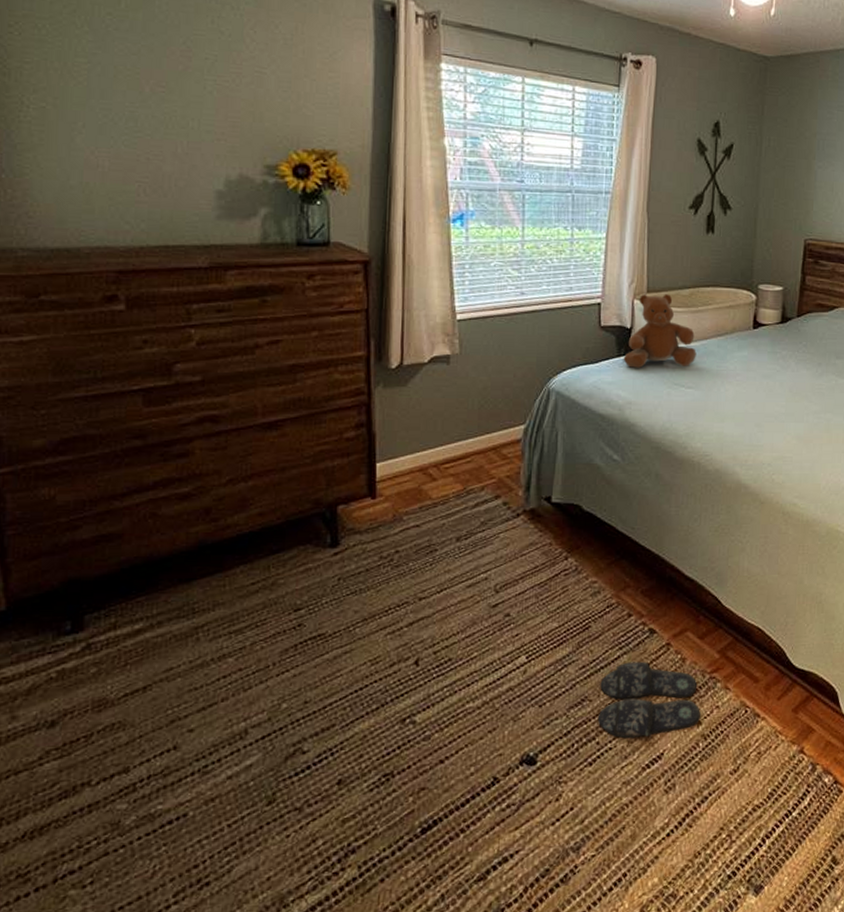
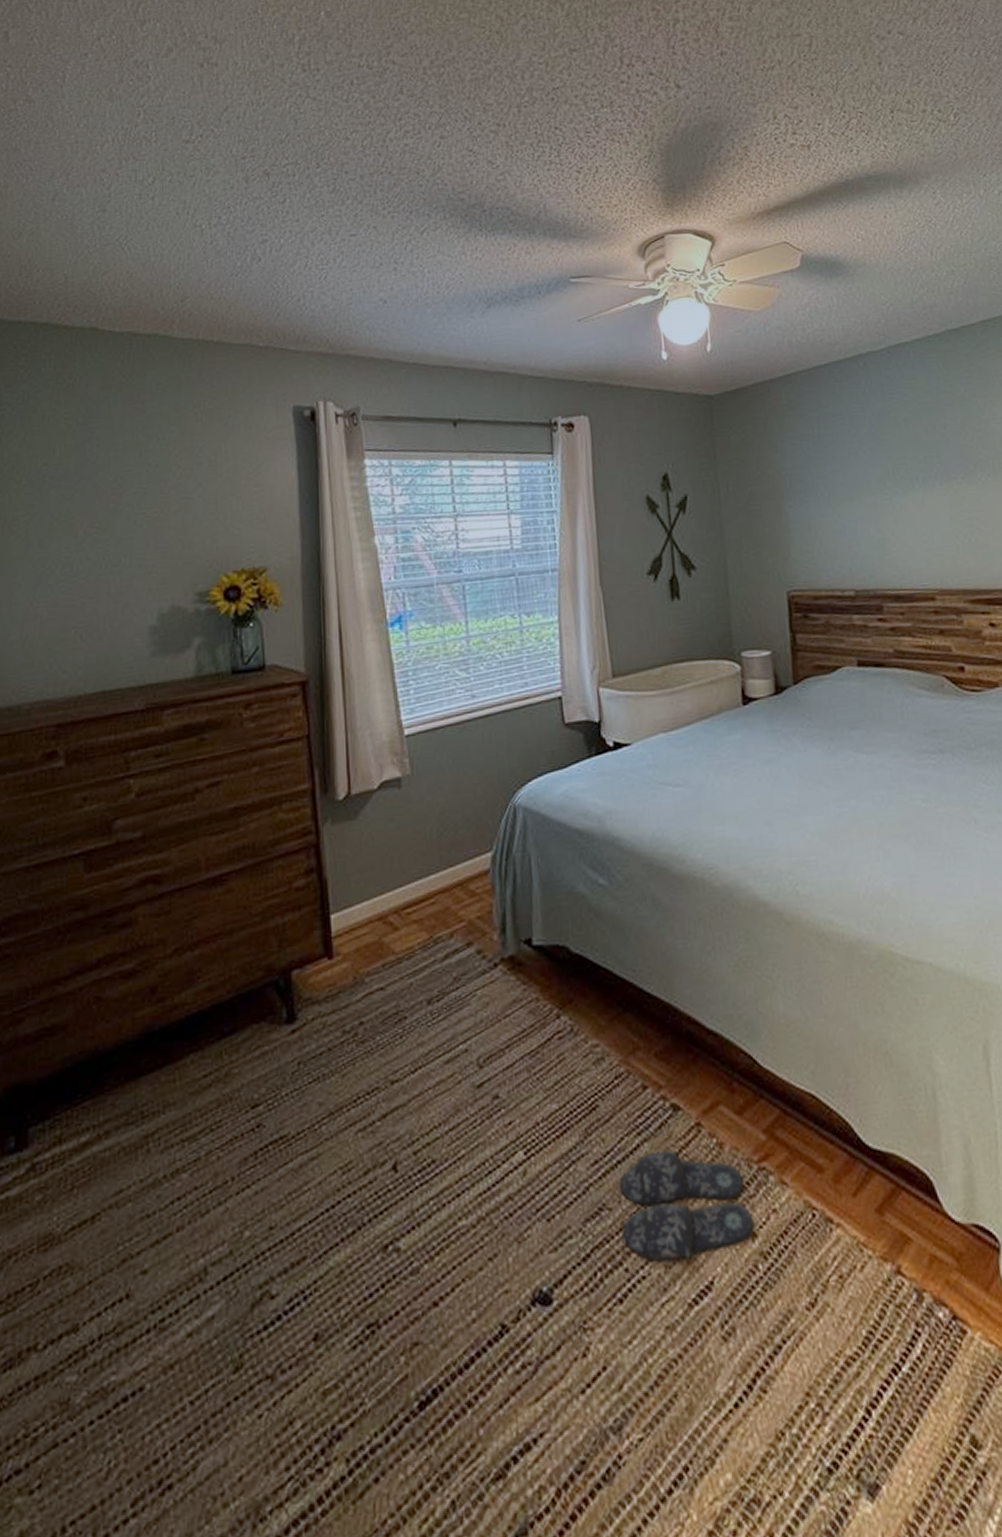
teddy bear: present [623,294,697,368] -> none [595,676,680,769]

